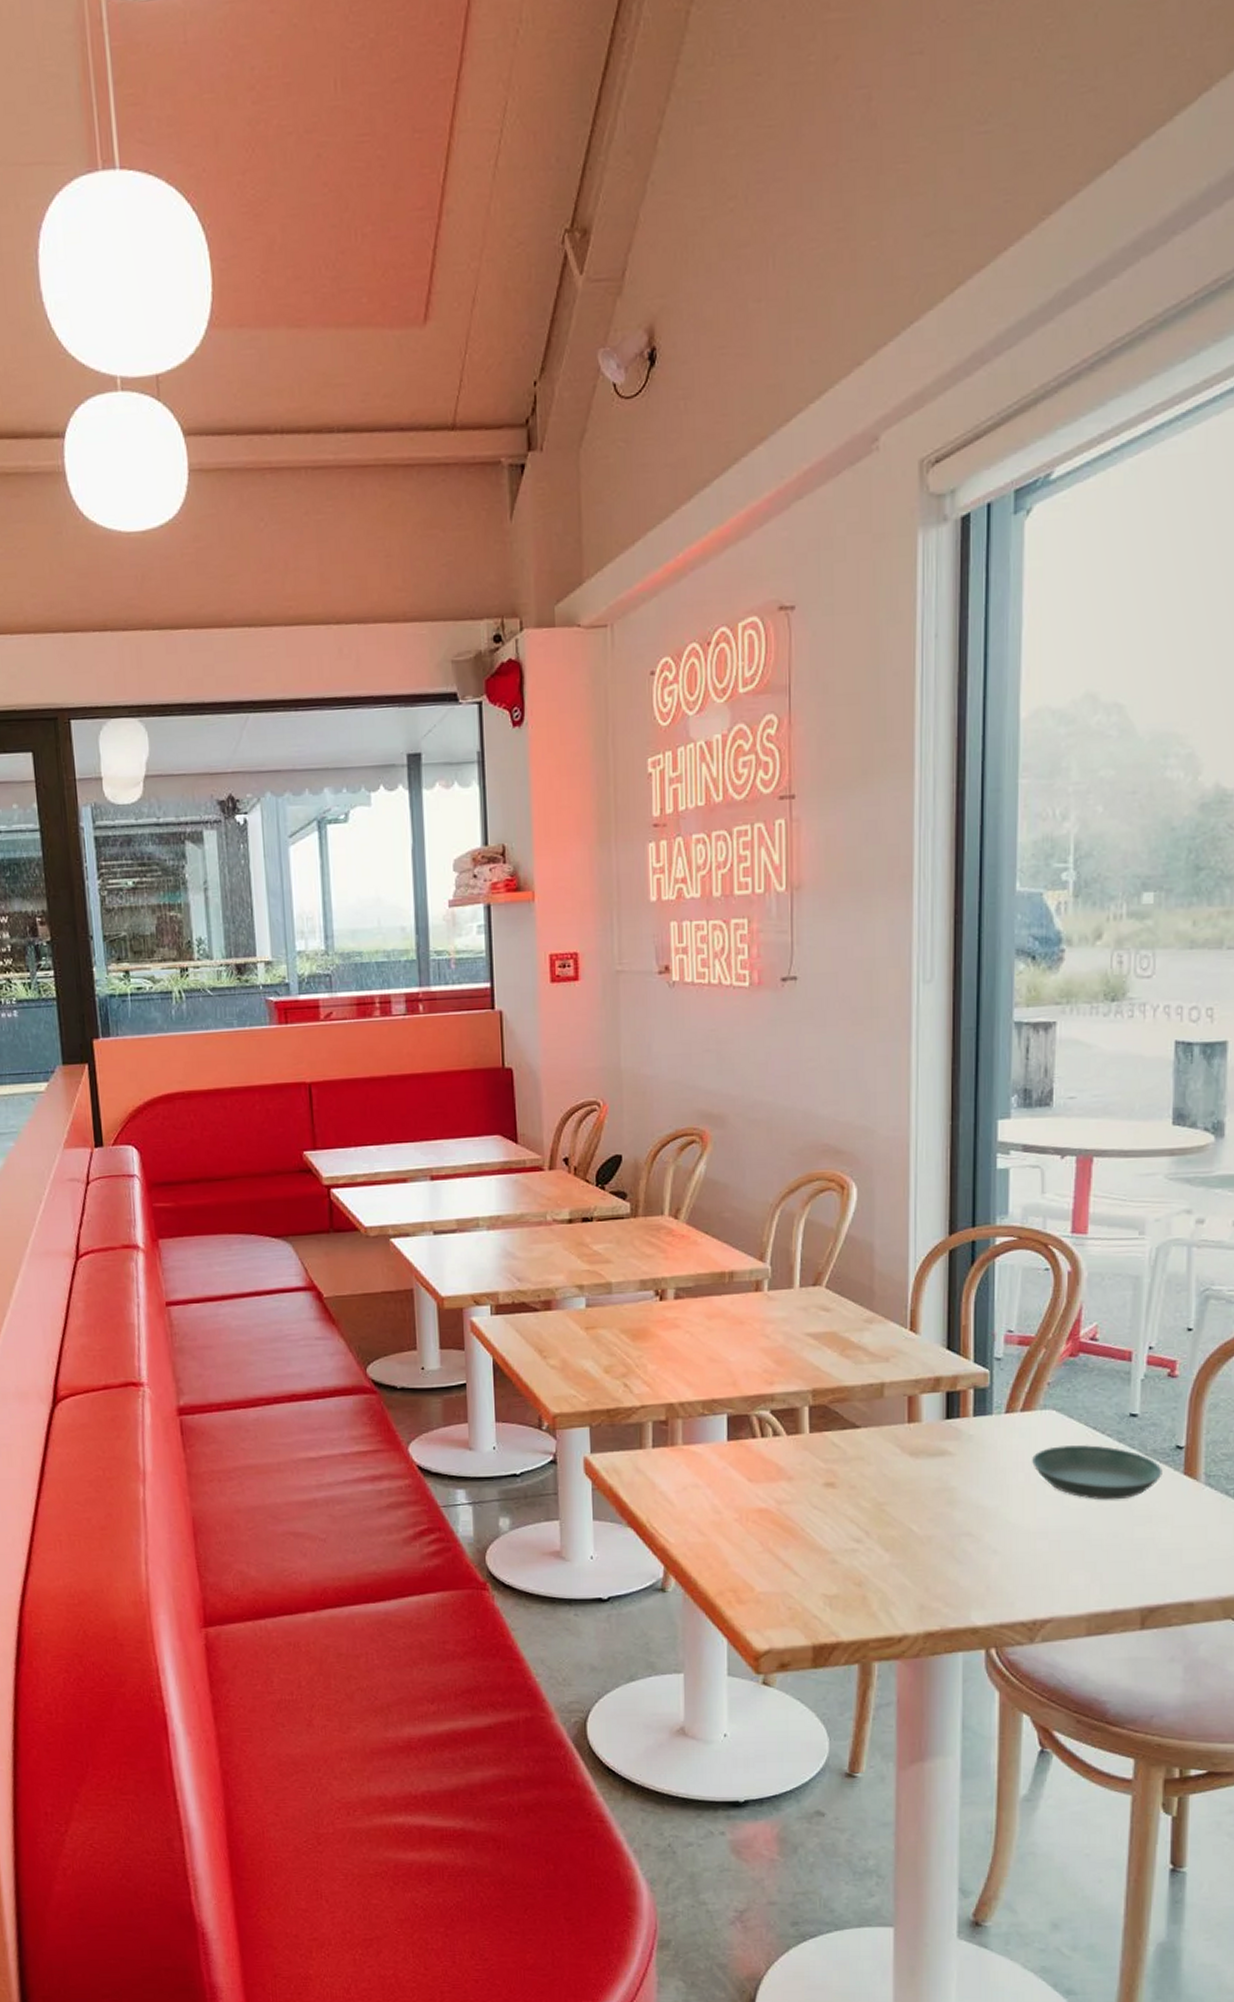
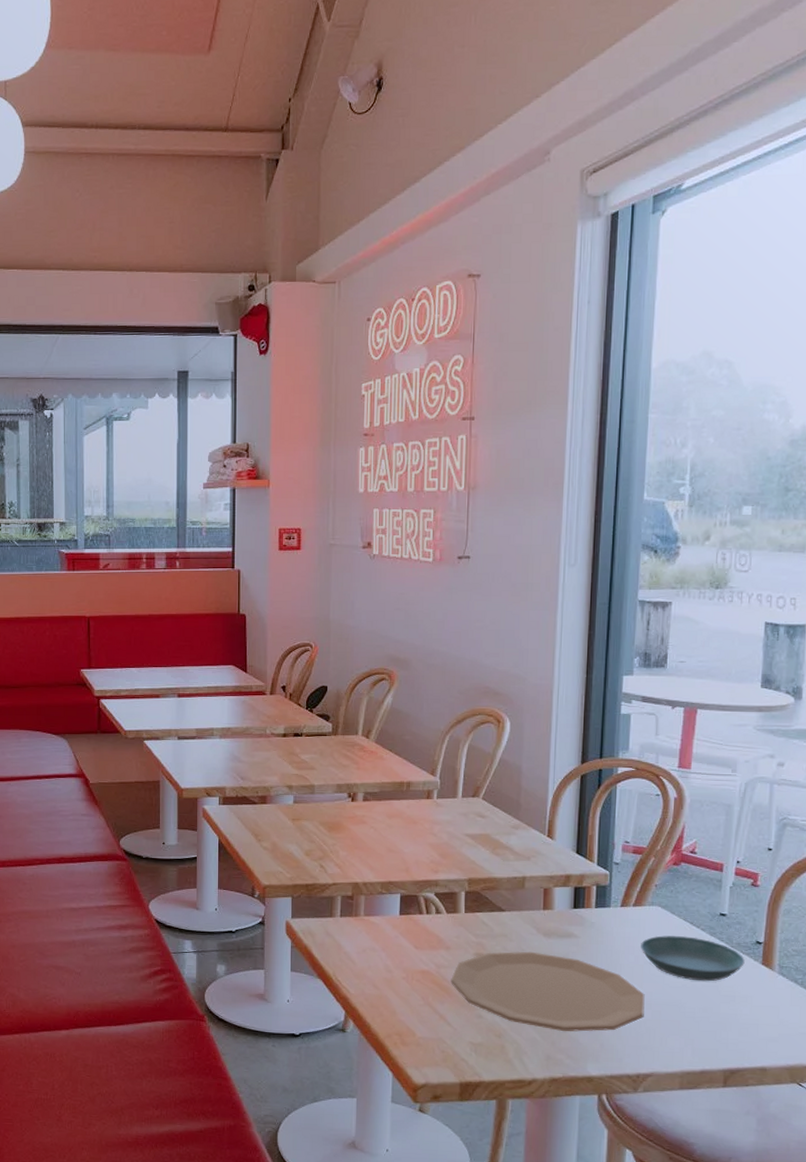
plate: none [795,1476,1039,1574] -> present [451,951,645,1032]

